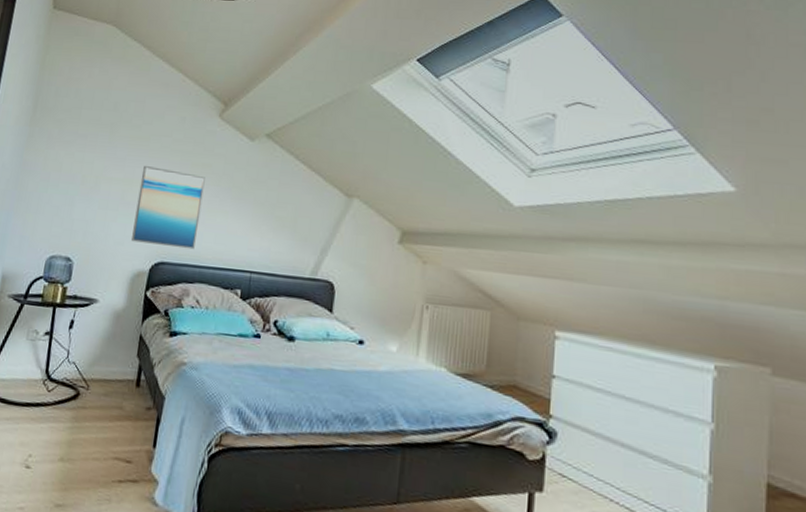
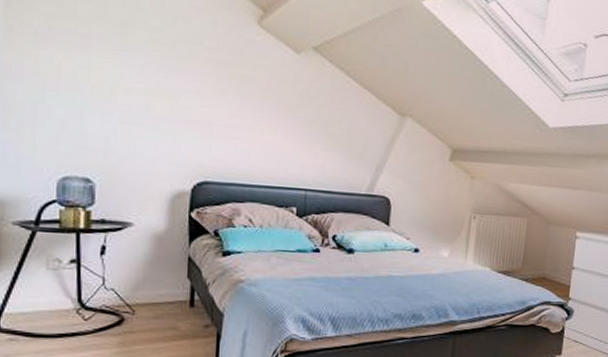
wall art: present [131,165,205,250] -> none [166,75,247,168]

